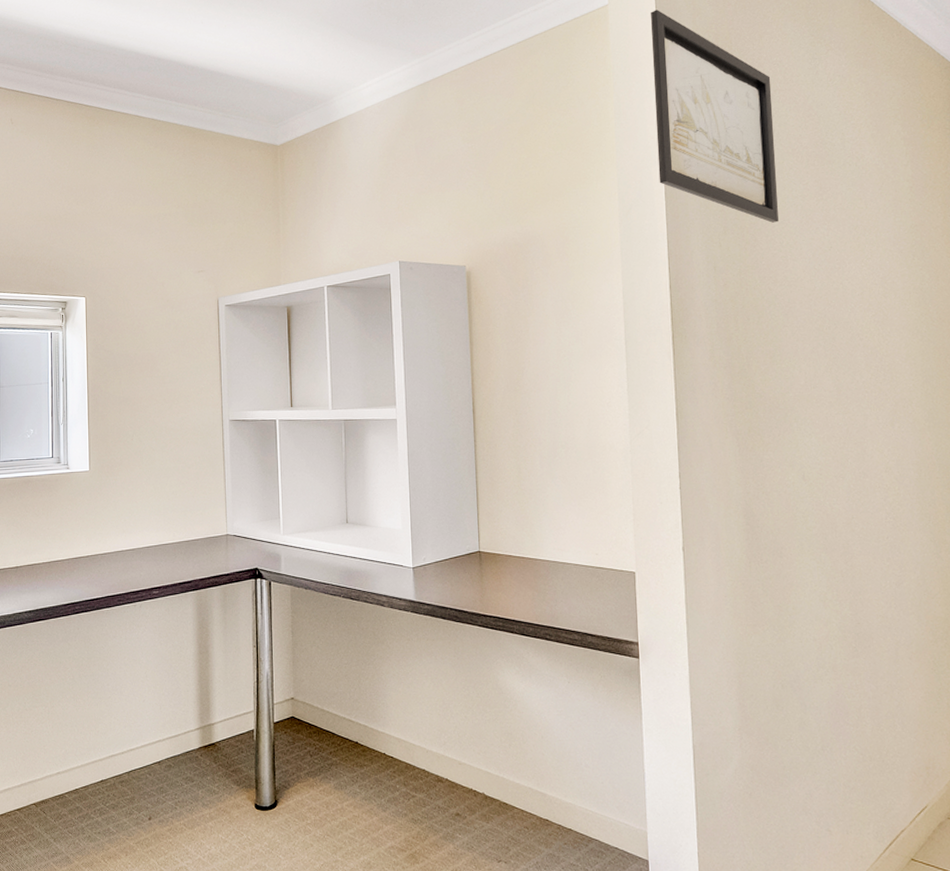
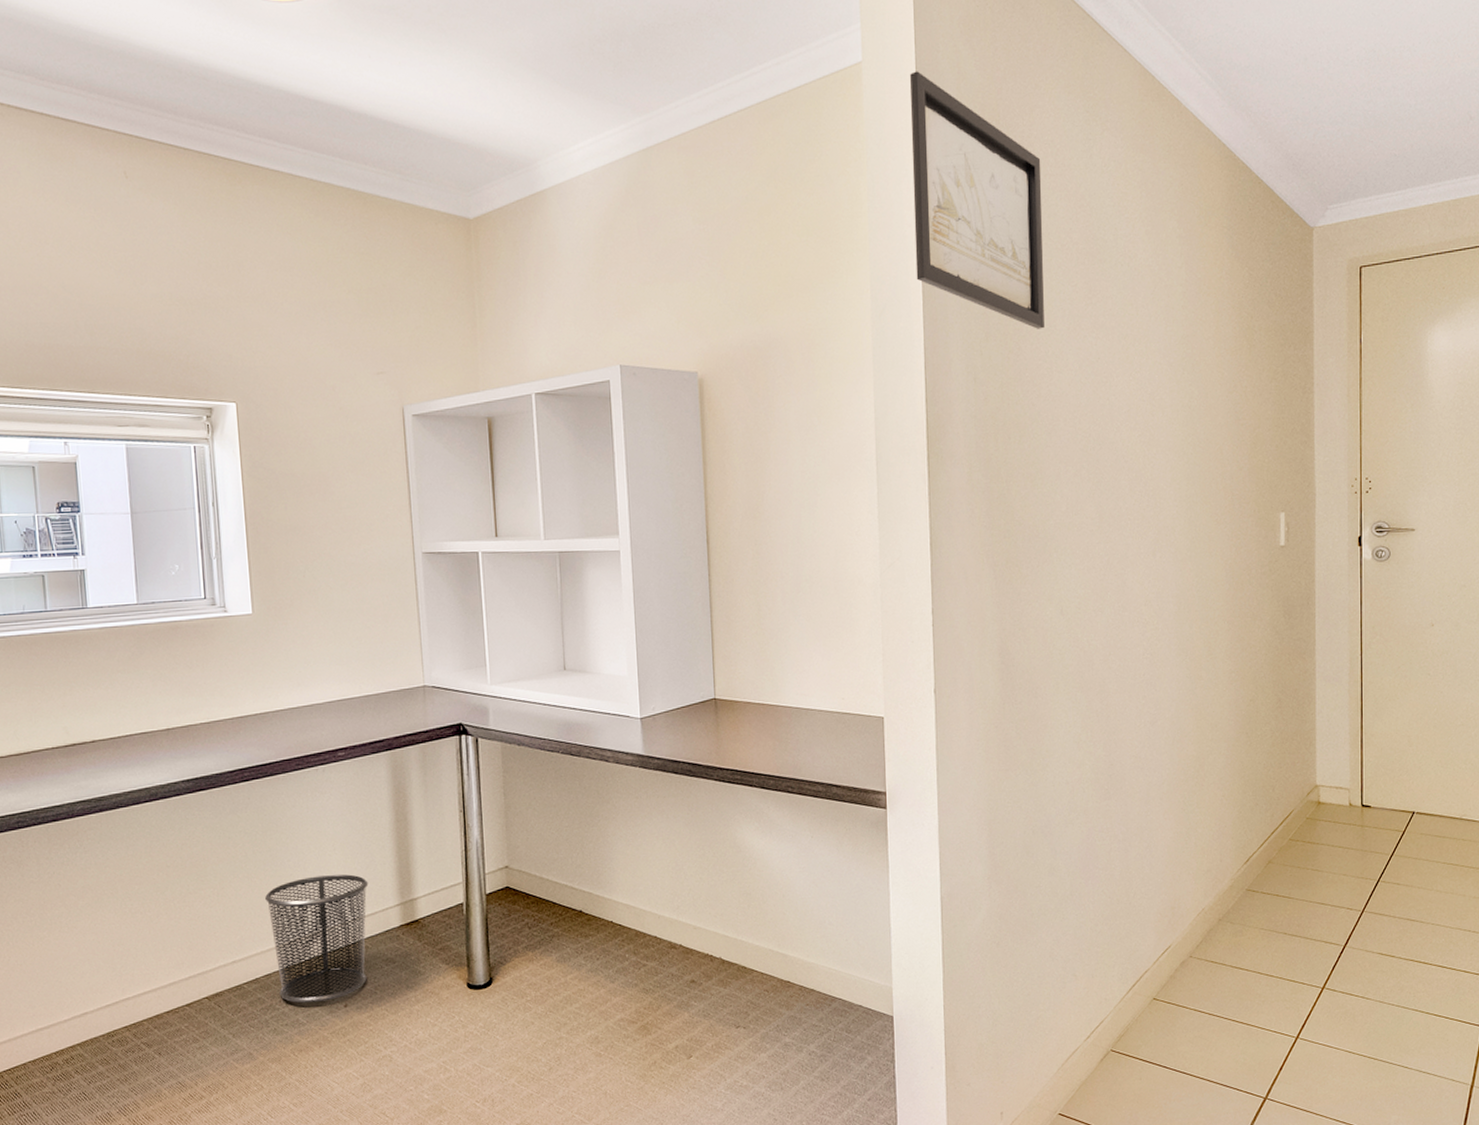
waste bin: none [87,698,174,814] -> present [265,874,369,1004]

